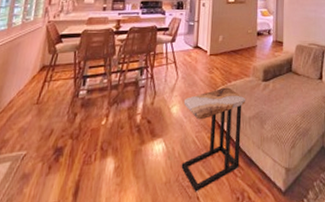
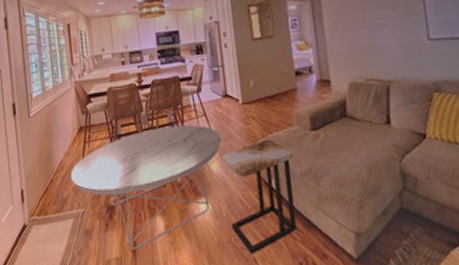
coffee table: none [19,70,186,193] -> present [70,125,222,250]

